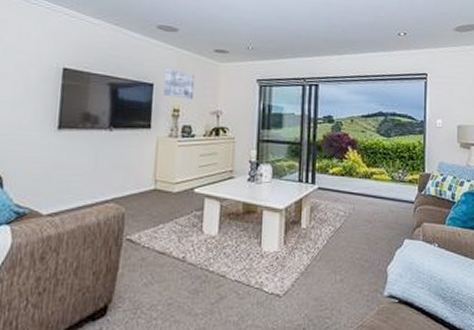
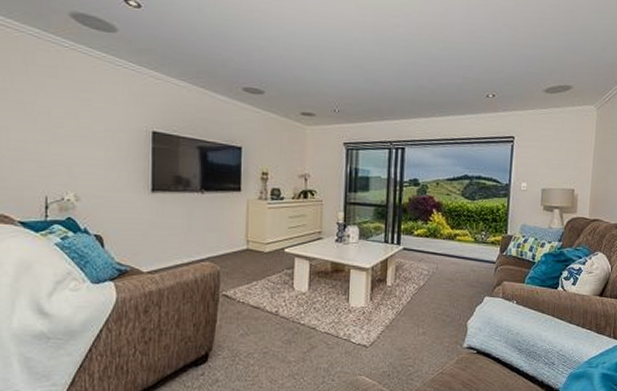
wall art: present [164,69,195,100] -> none [252,132,283,163]

